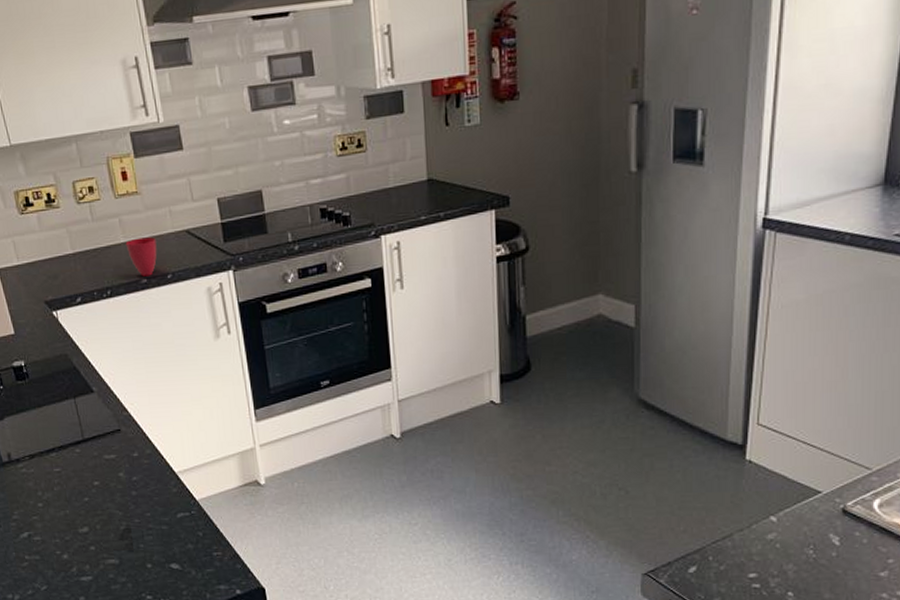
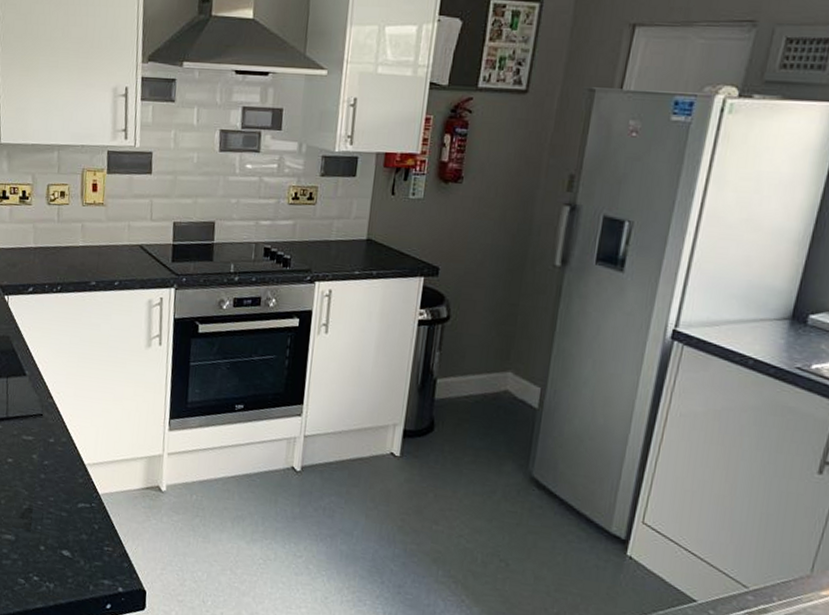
mug: present [125,237,157,277] -> none [83,244,111,280]

